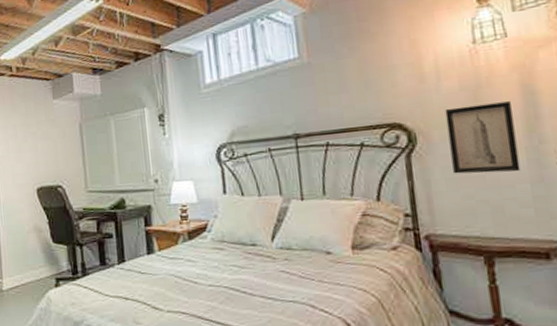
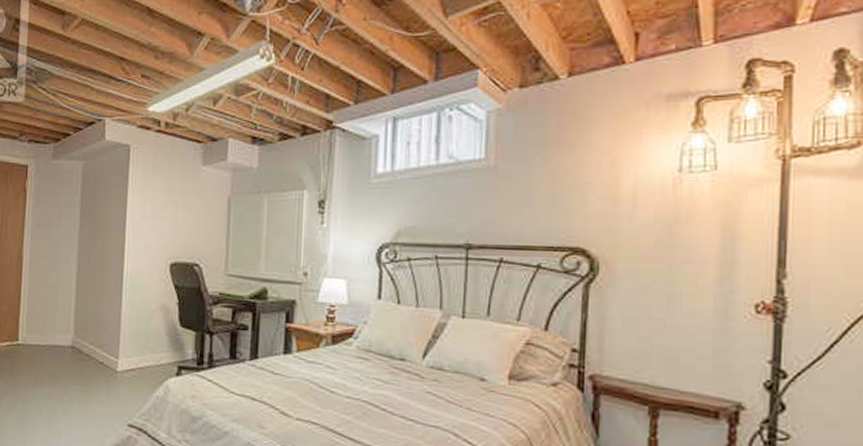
wall art: present [445,101,521,174] -> none [633,239,707,320]

